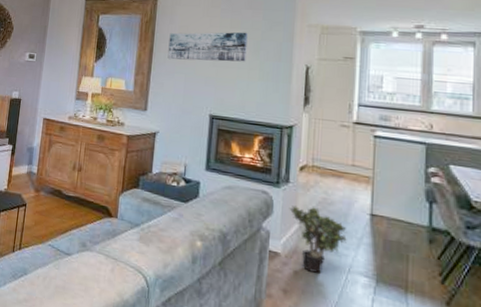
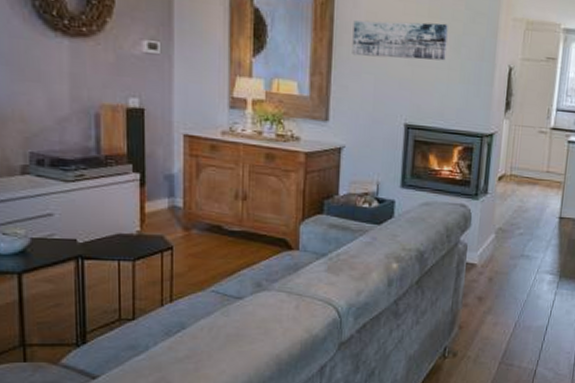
potted plant: present [289,205,347,274] -> none [486,216,538,278]

